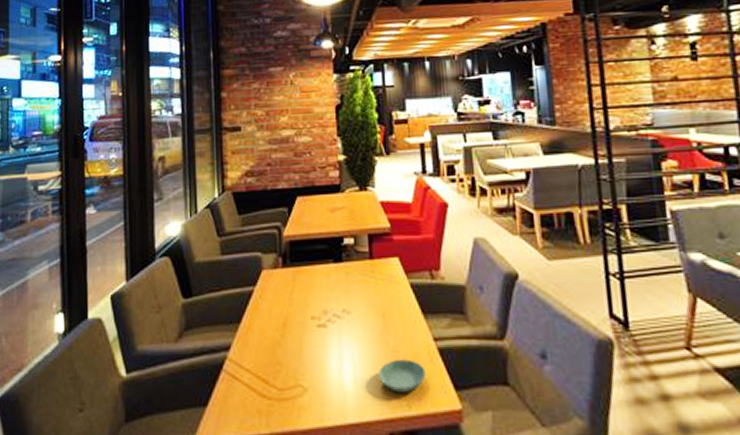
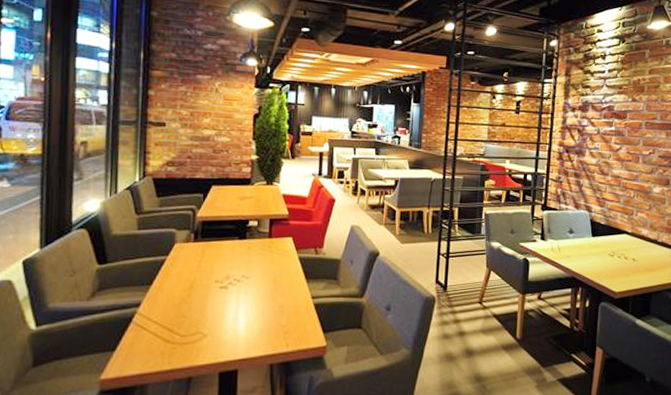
saucer: present [379,359,426,394] -> none [266,312,303,336]

